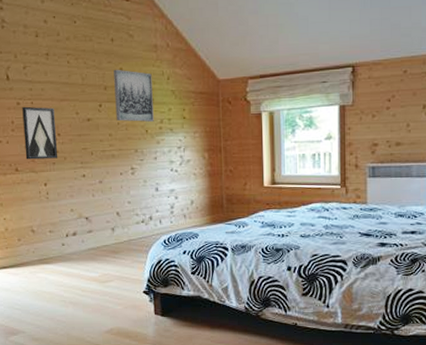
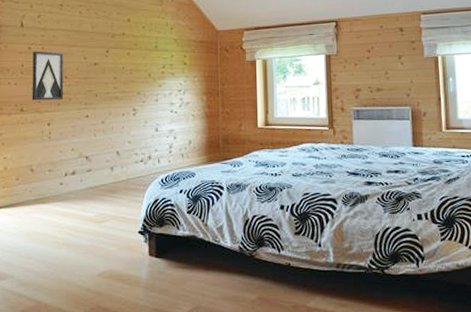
wall art: present [114,69,154,122] -> none [121,19,157,67]

